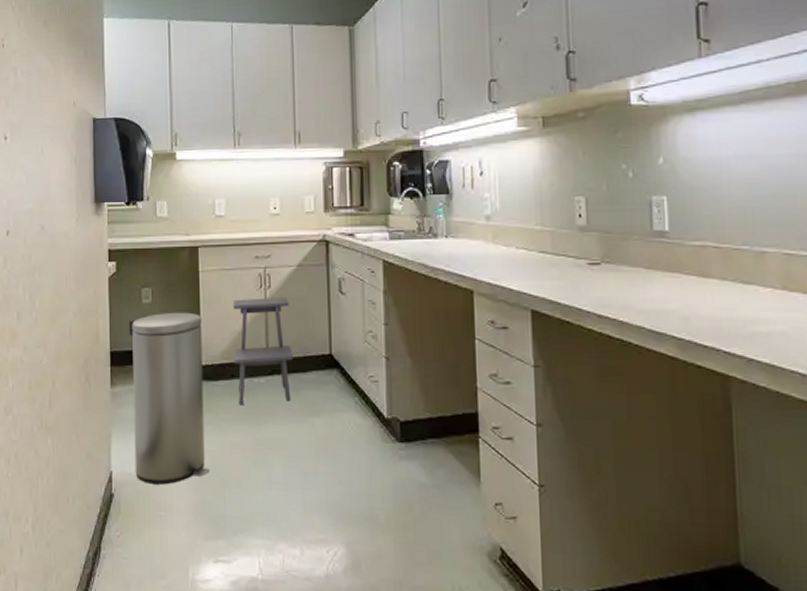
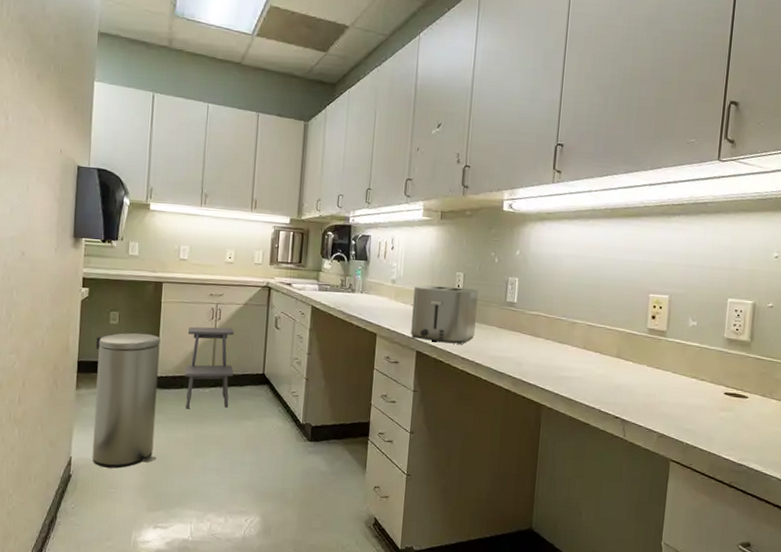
toaster: none [518,217,612,296] -> present [411,285,478,344]

